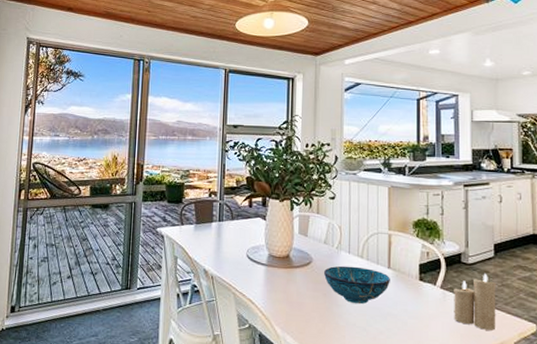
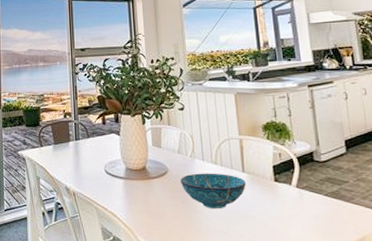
candle: present [454,273,496,331] -> none [310,169,357,225]

